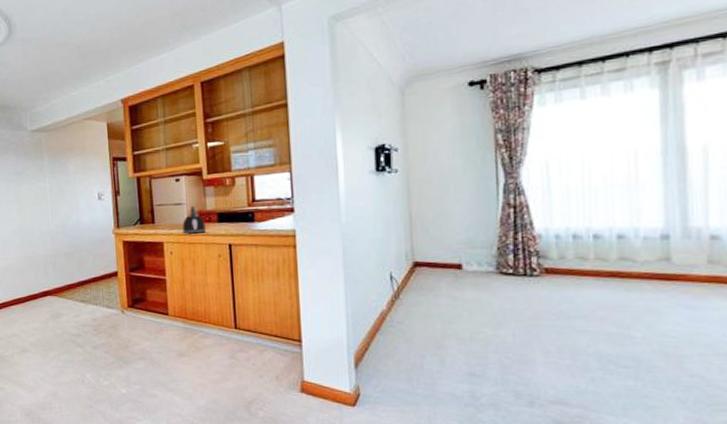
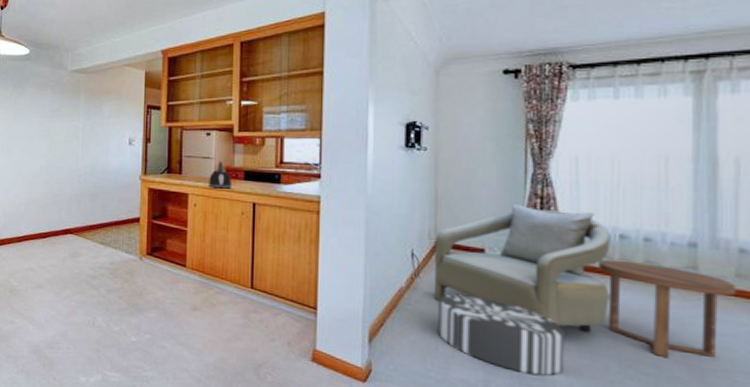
armchair: none [412,215,587,335] -> present [433,203,611,334]
pouf: none [420,311,546,381] -> present [437,294,565,376]
side table: none [573,259,710,350] -> present [597,259,737,359]

